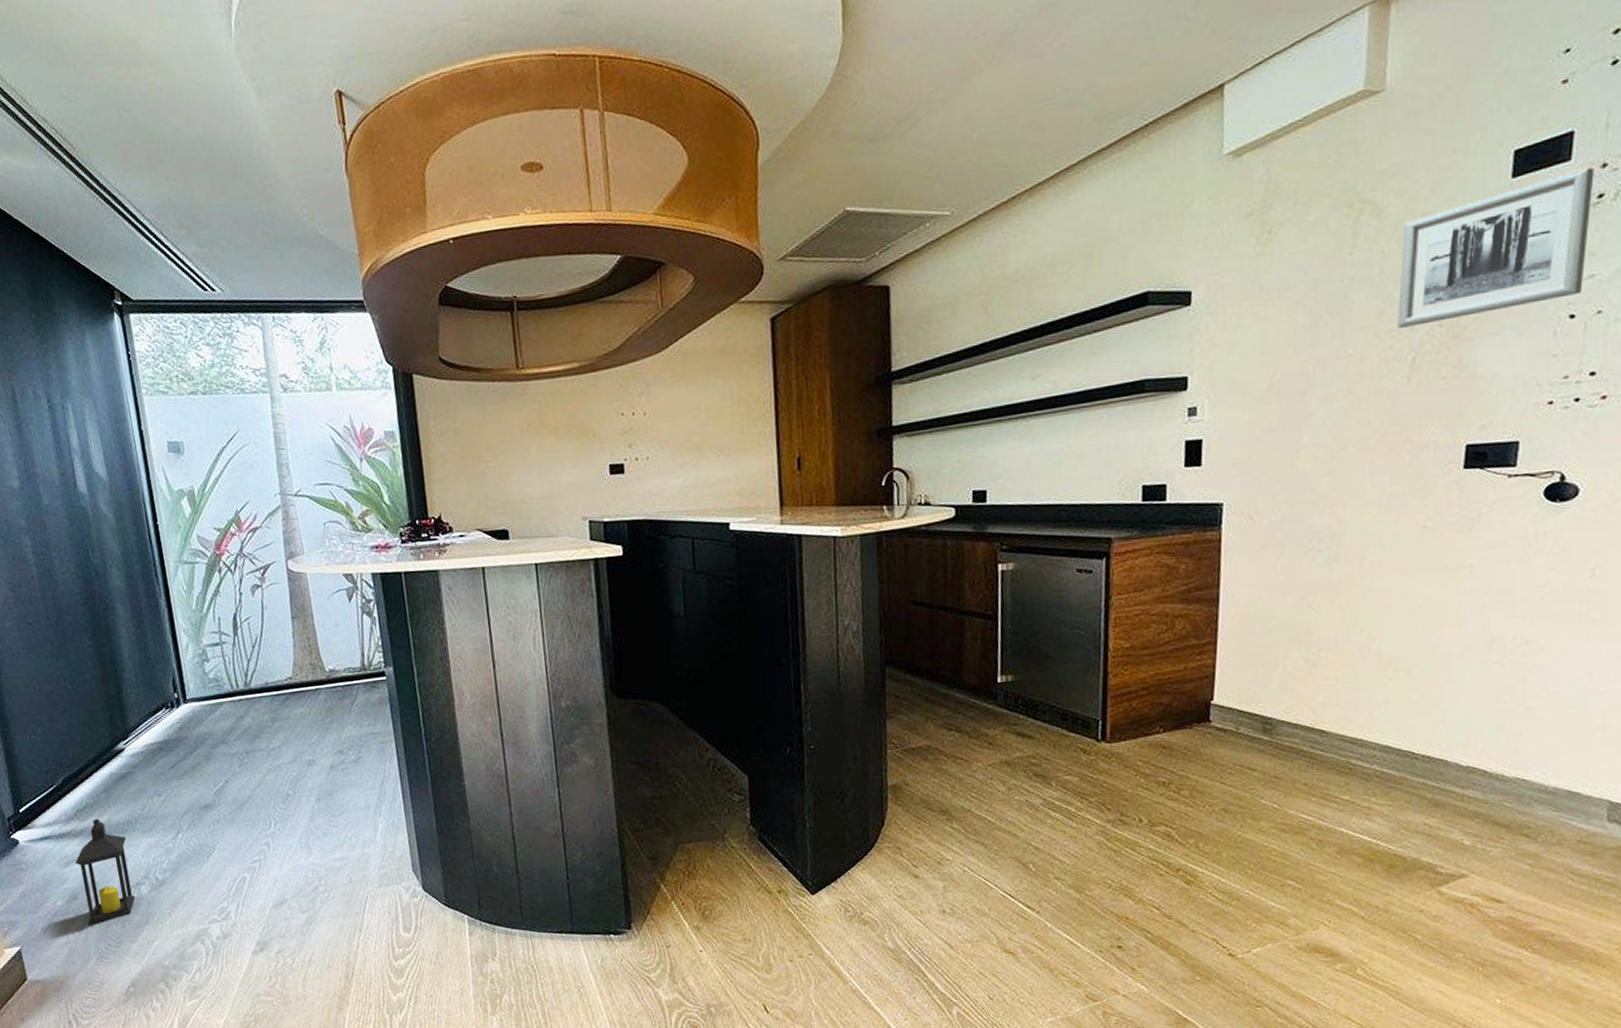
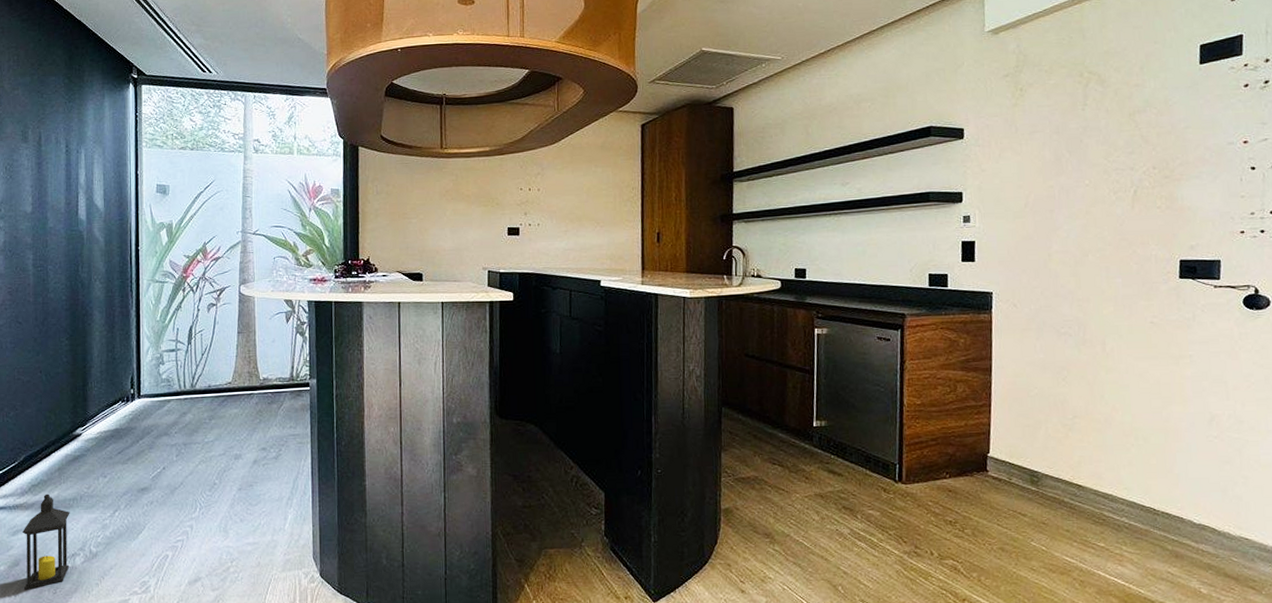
wall art: present [1398,167,1594,328] -> none [1121,60,1261,167]

